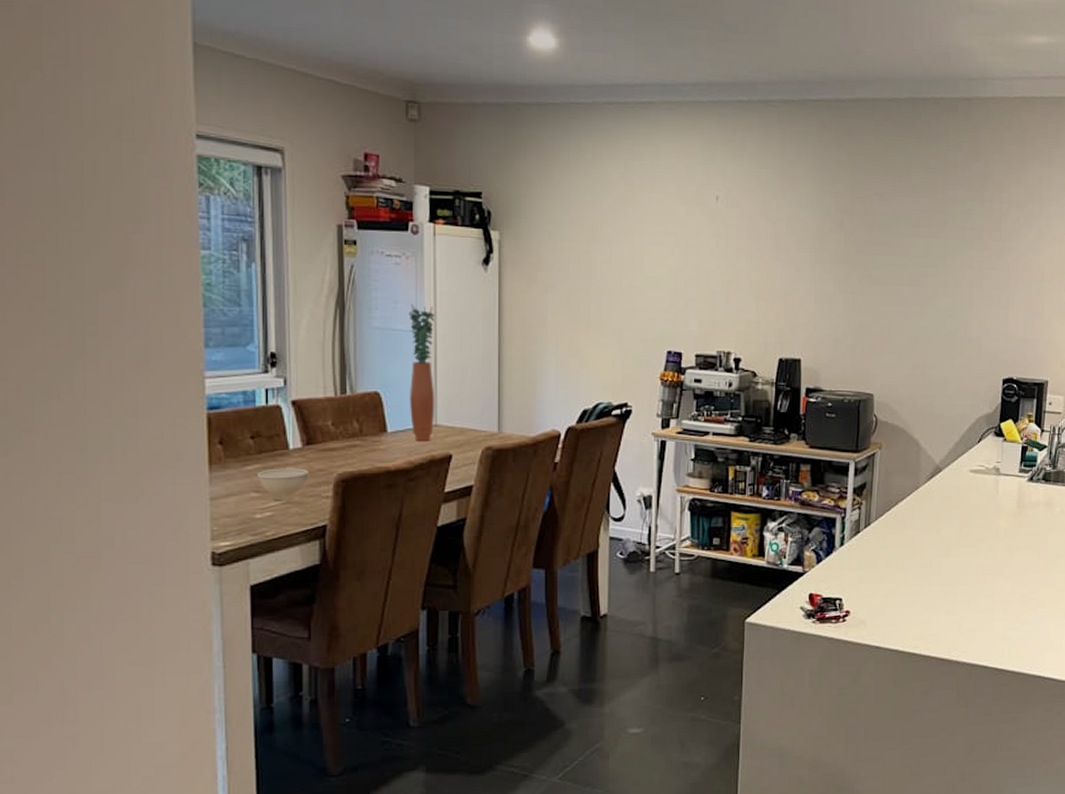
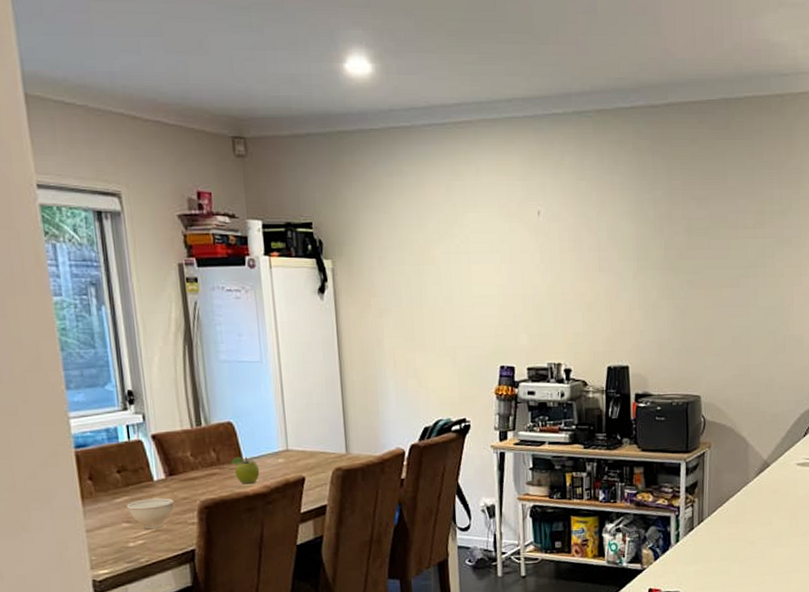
fruit: none [374,429,404,458] -> present [231,456,260,484]
vase: present [408,303,436,441] -> none [253,335,286,466]

